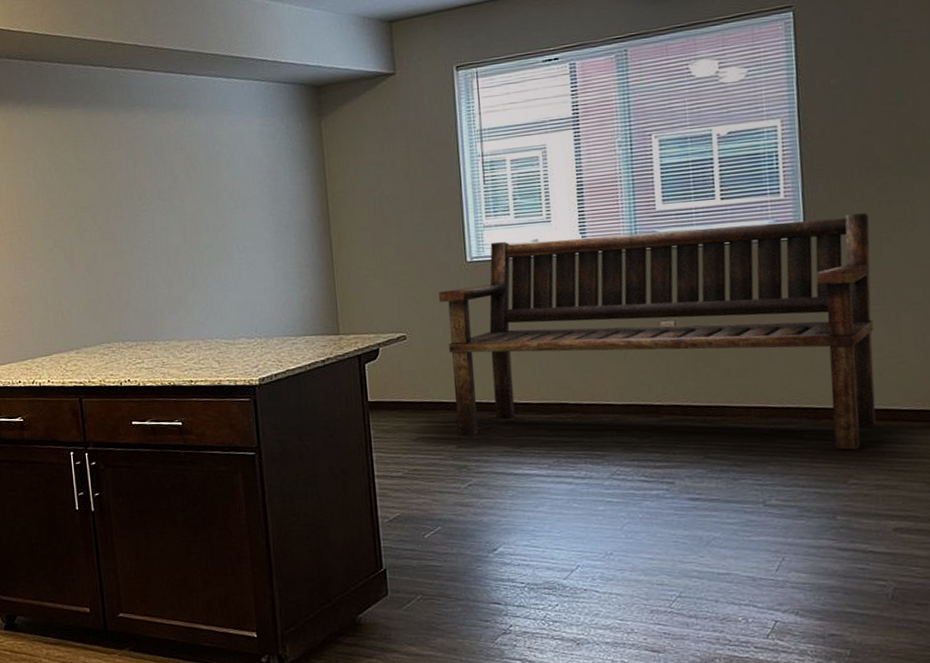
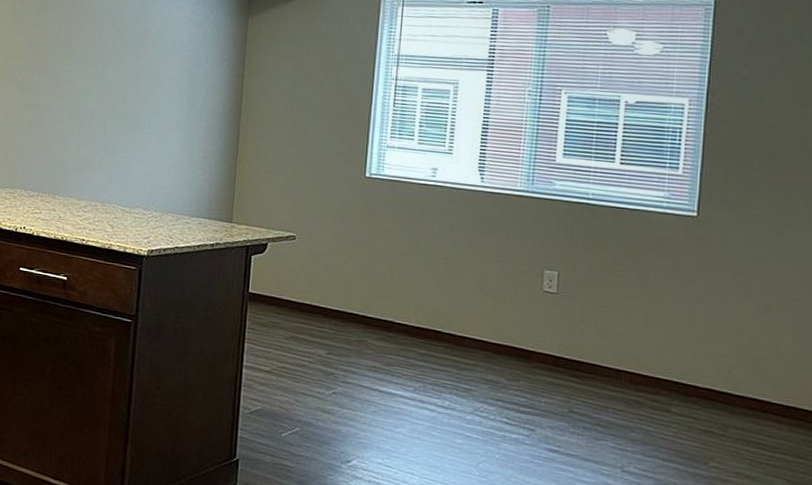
bench: present [438,213,876,450] -> none [330,164,764,434]

